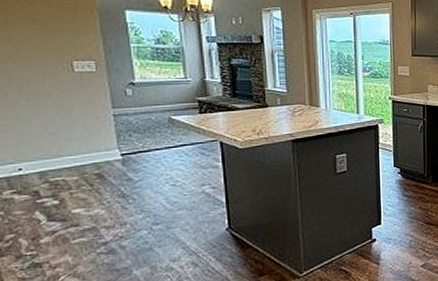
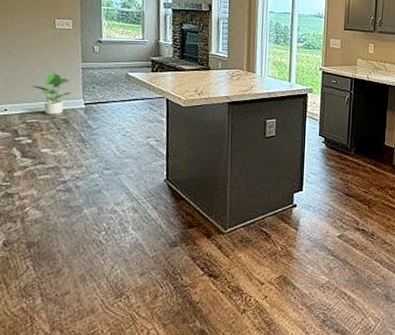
potted plant: none [50,123,103,171] -> present [31,73,71,115]

